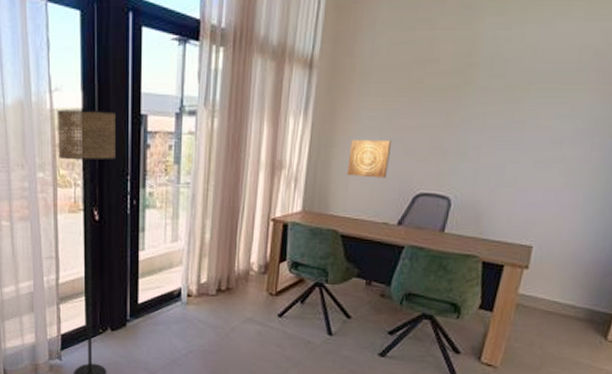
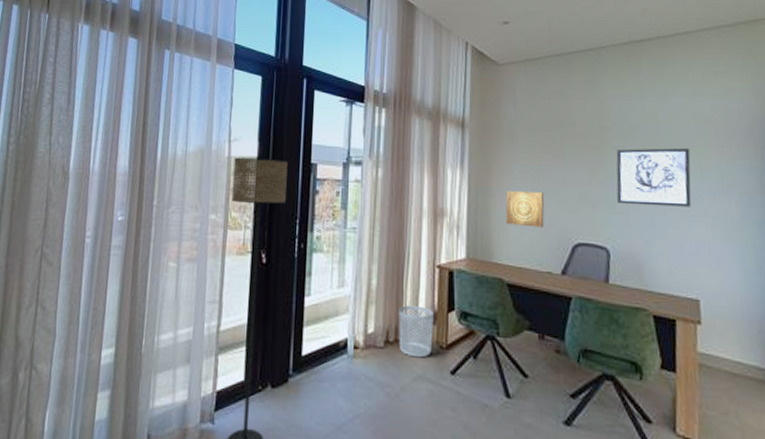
waste bin: none [230,257,265,303] -> present [398,305,433,358]
wall art: none [470,85,564,153] -> present [616,147,692,207]

